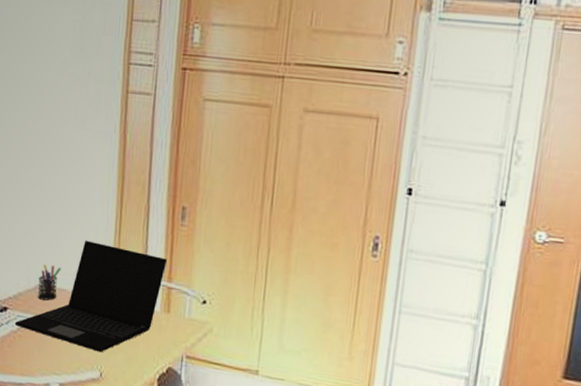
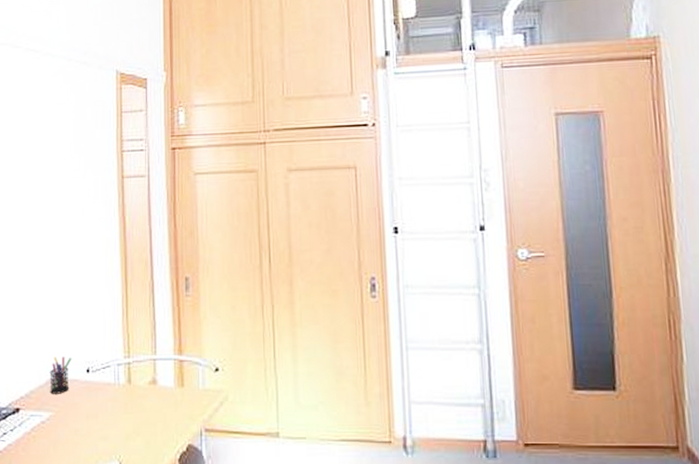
laptop: present [14,240,168,353] -> none [28,325,176,440]

